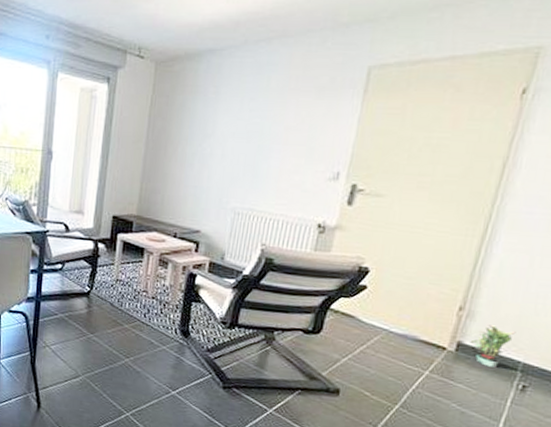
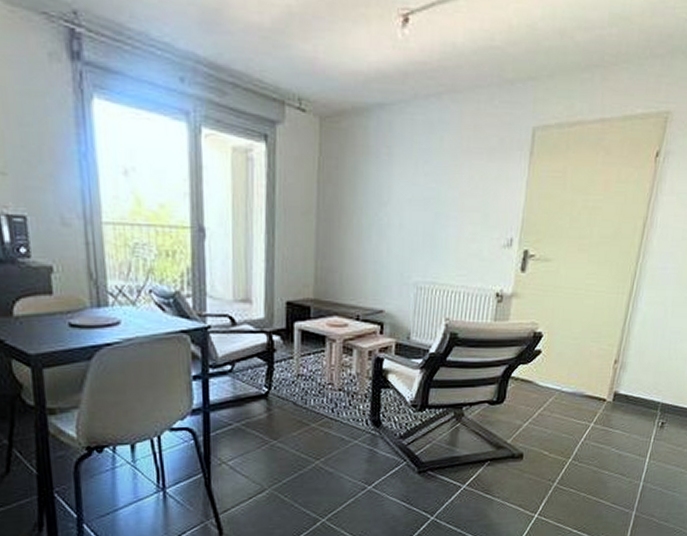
potted plant: present [470,325,516,368] -> none [623,373,656,411]

